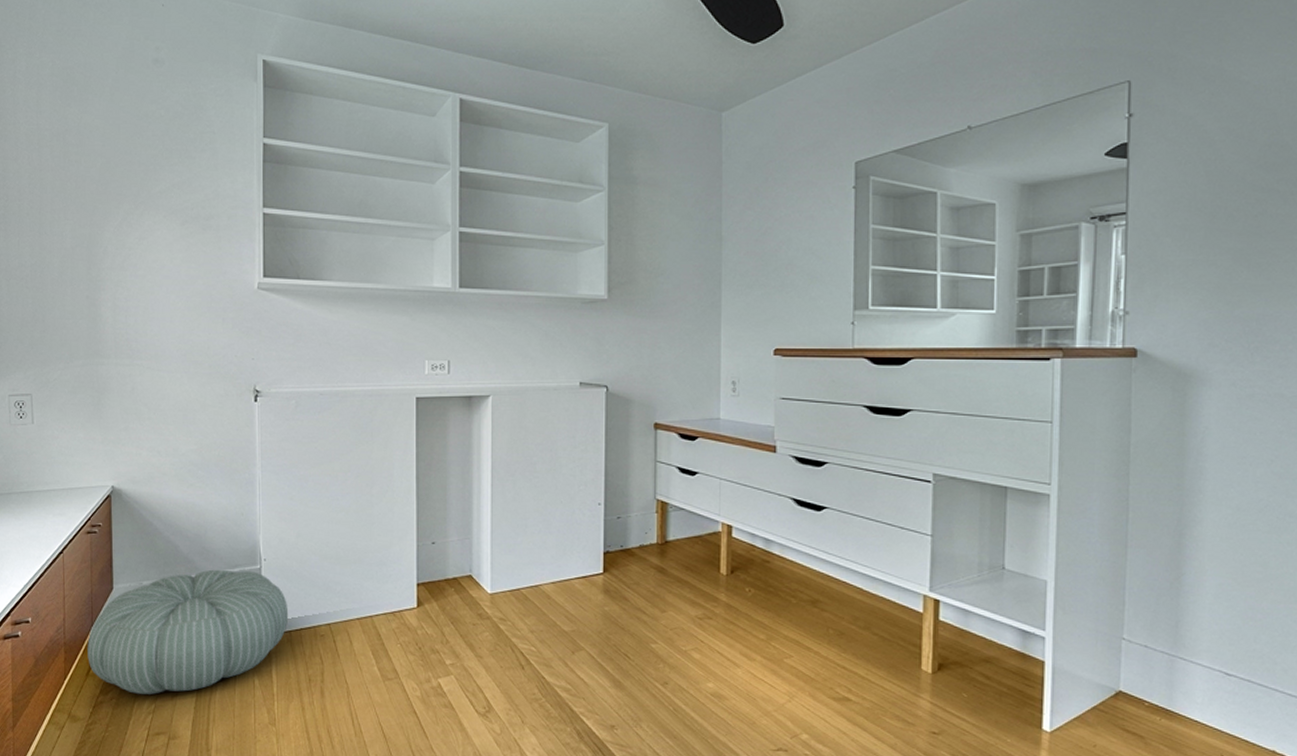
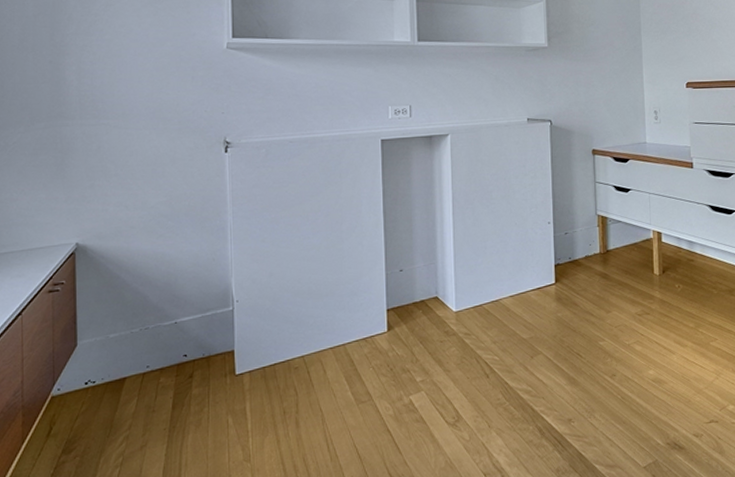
pouf: present [87,569,289,694] -> none [48,313,262,449]

